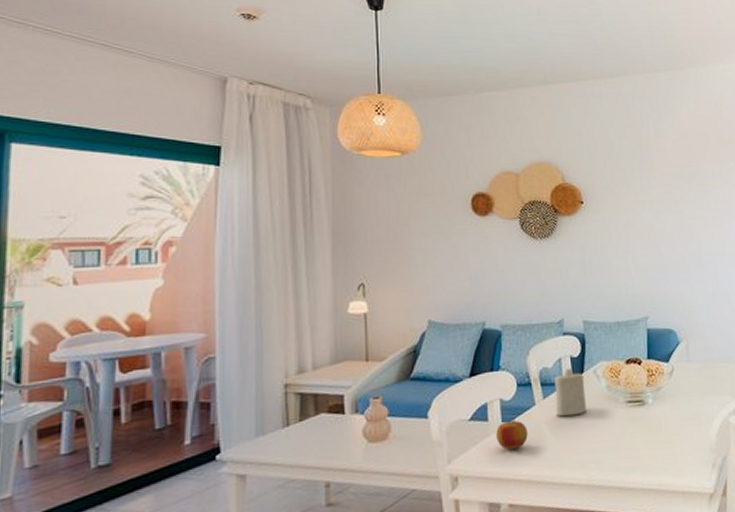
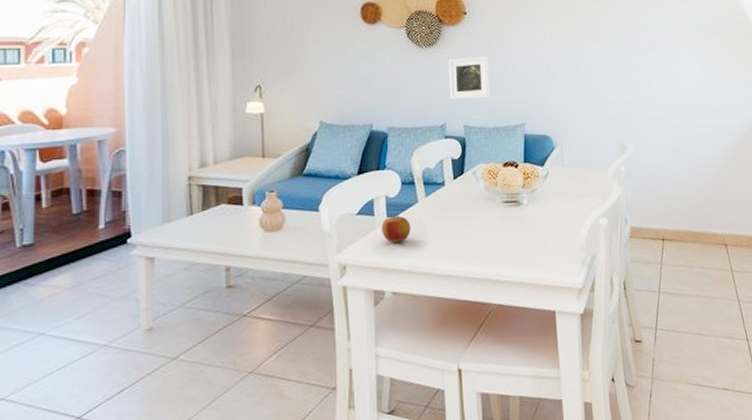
candle: present [554,368,586,416] -> none [436,169,465,214]
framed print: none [565,246,609,295] -> present [448,56,489,101]

